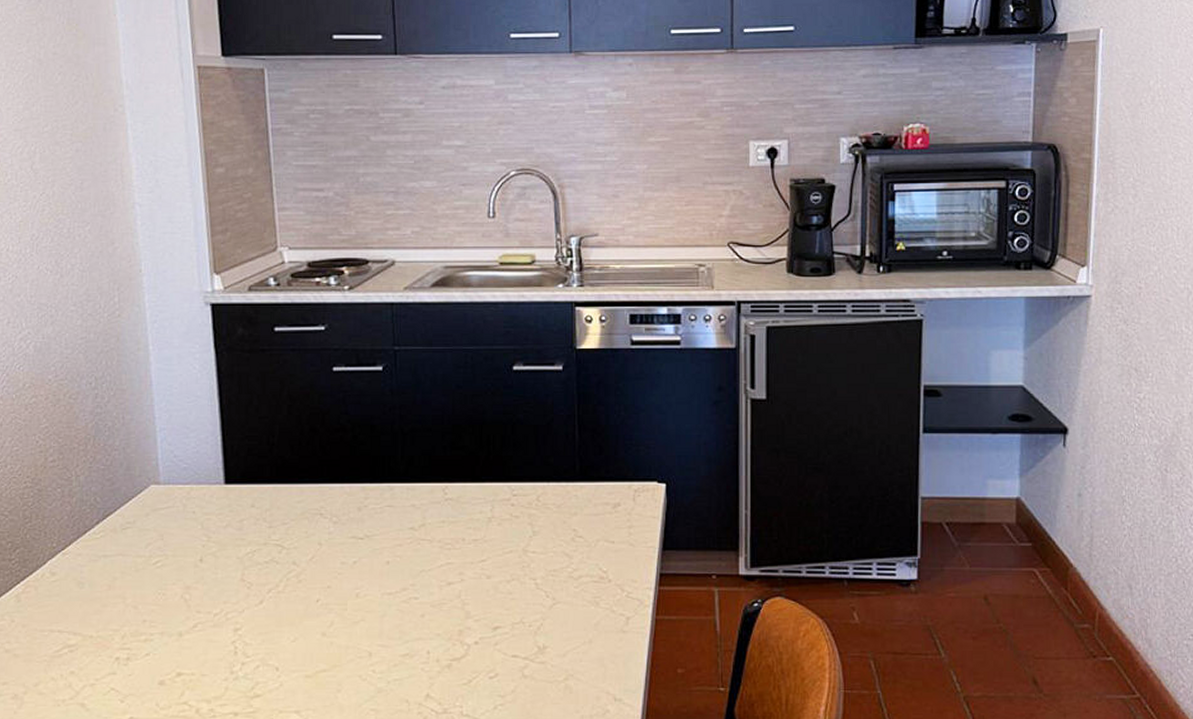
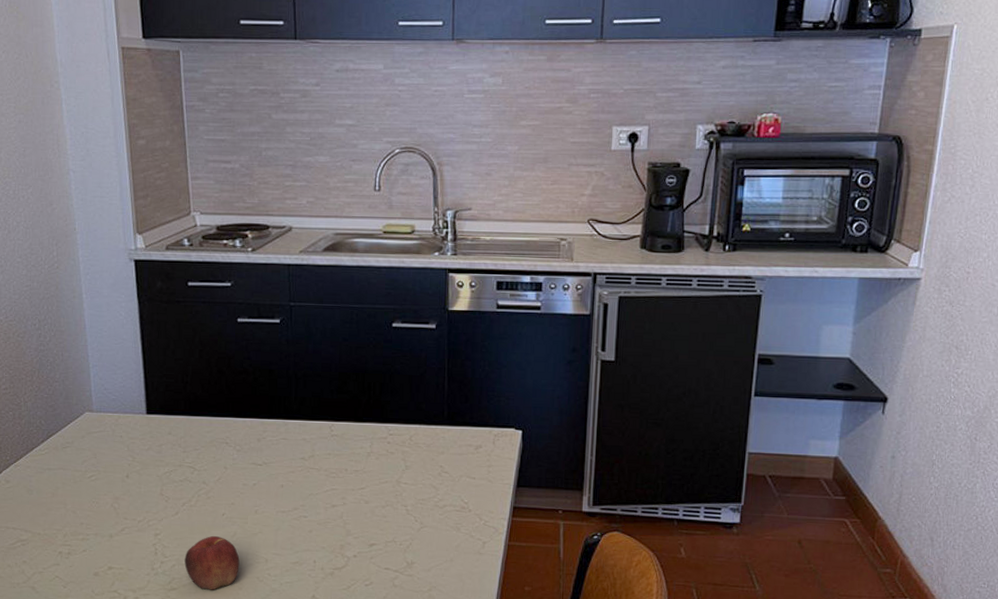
apple: none [270,627,338,695] -> present [184,535,240,590]

